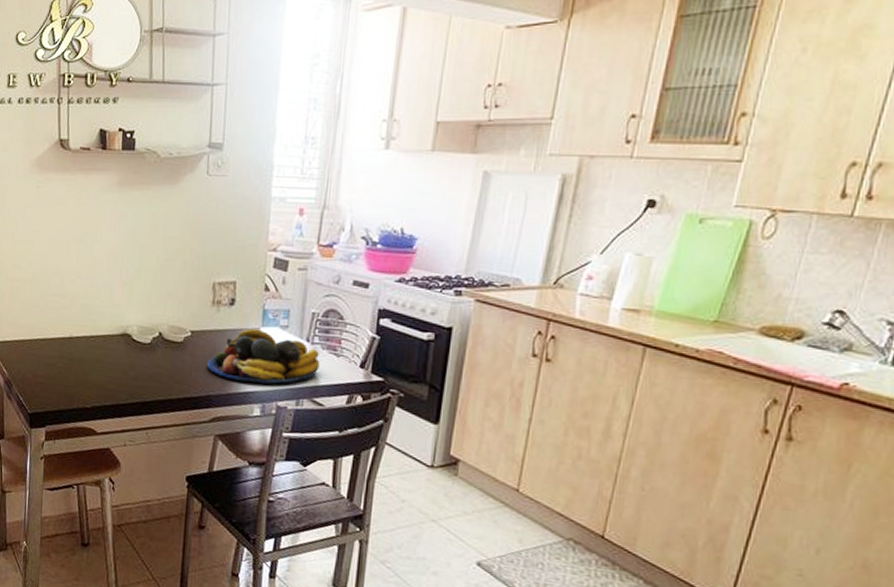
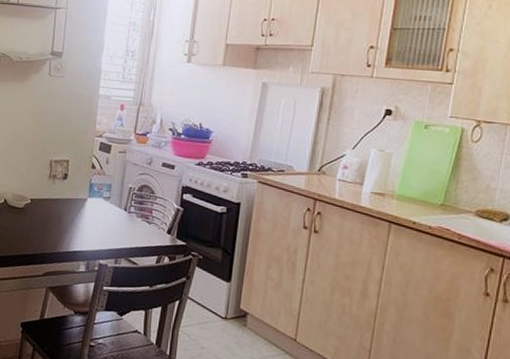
fruit bowl: present [206,328,320,384] -> none [42,198,135,245]

